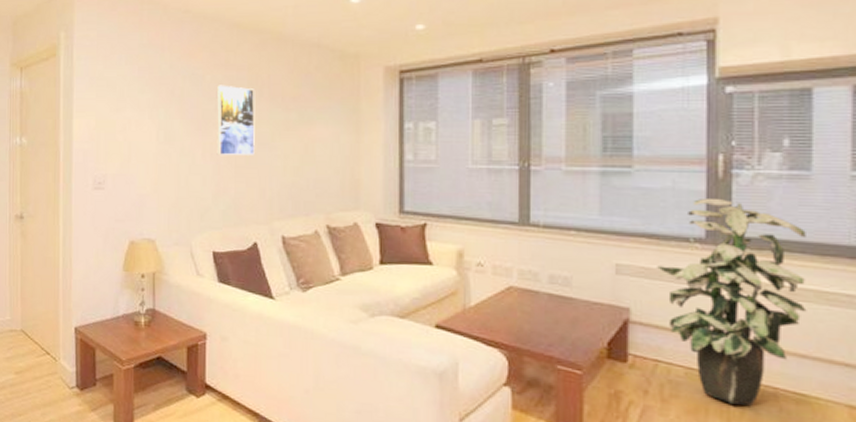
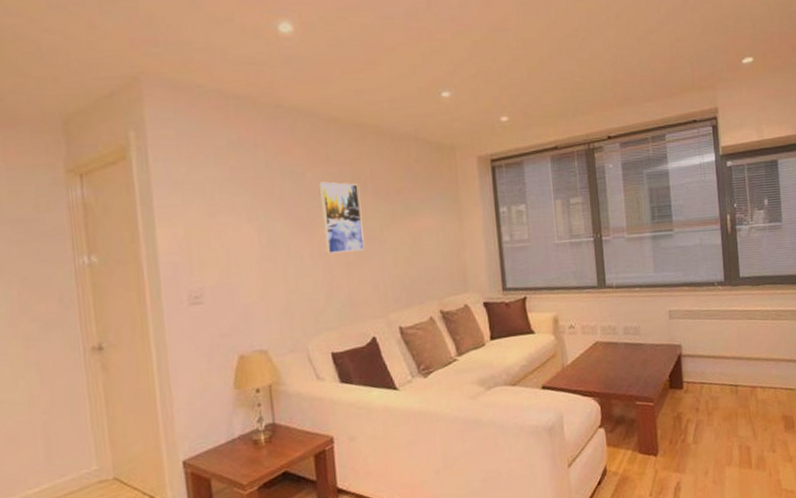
indoor plant: present [655,197,807,406] -> none [695,249,788,406]

